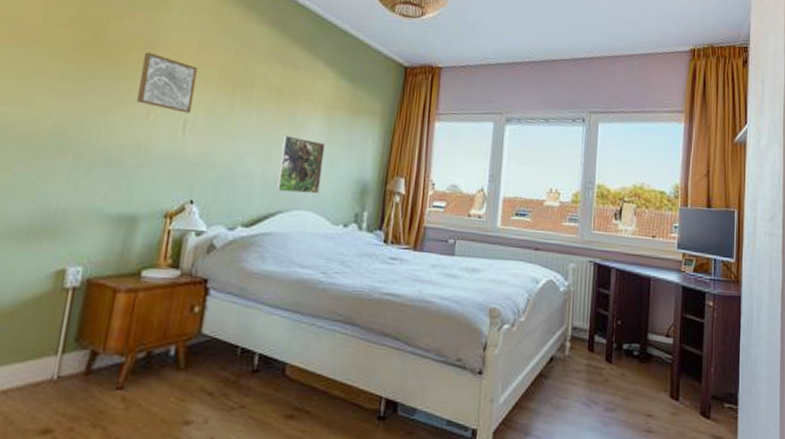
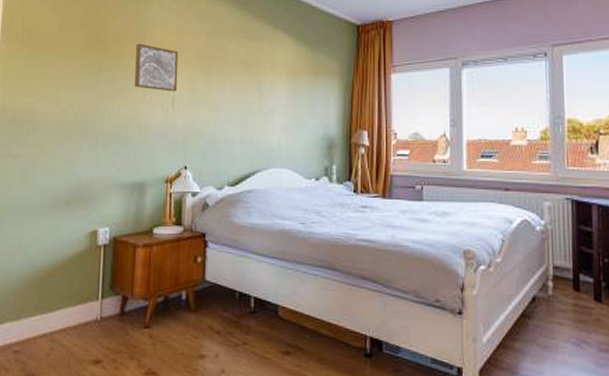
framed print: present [276,135,325,194] -> none [253,102,291,153]

